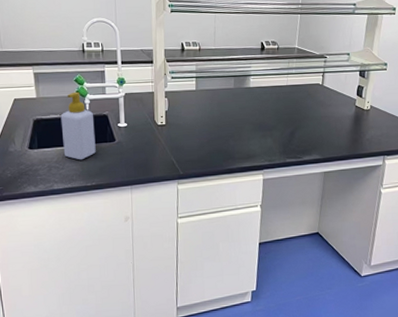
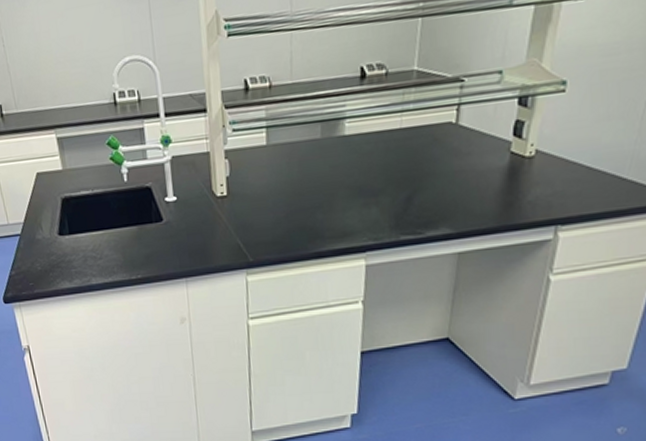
soap bottle: present [60,91,96,160] -> none [93,158,140,248]

